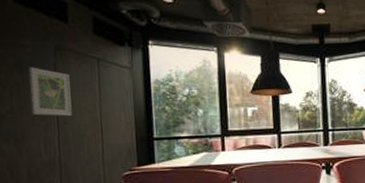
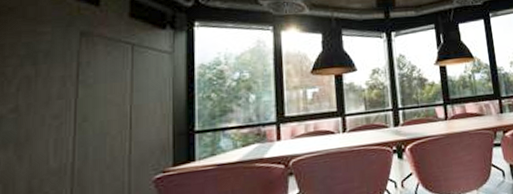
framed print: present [29,67,72,117] -> none [41,56,95,113]

